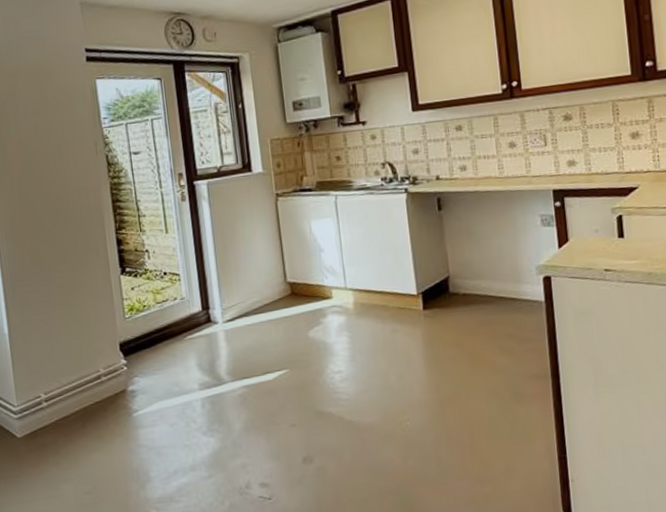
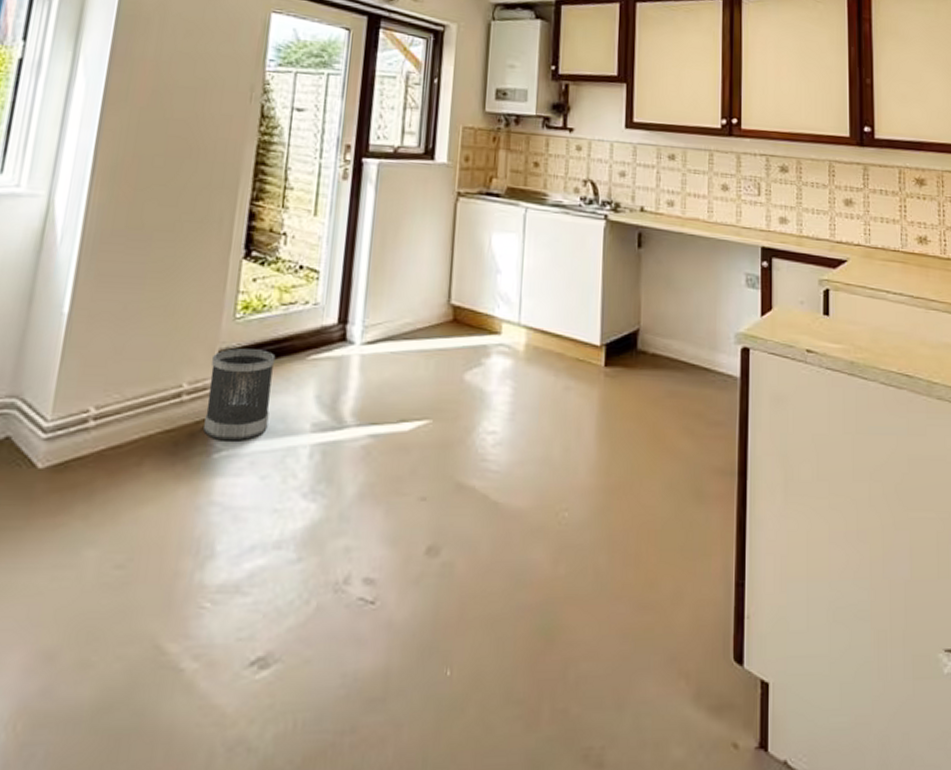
wastebasket: none [116,337,167,404] -> present [203,348,276,440]

